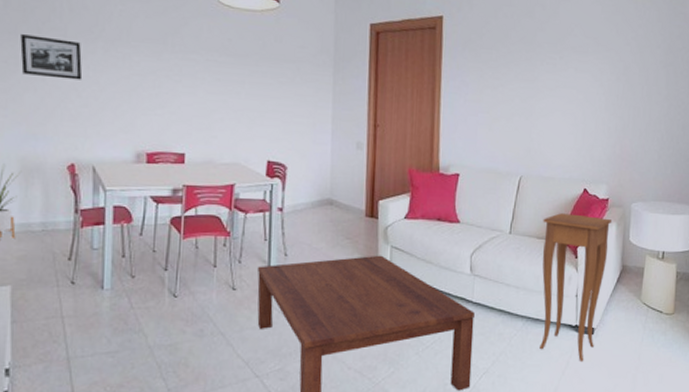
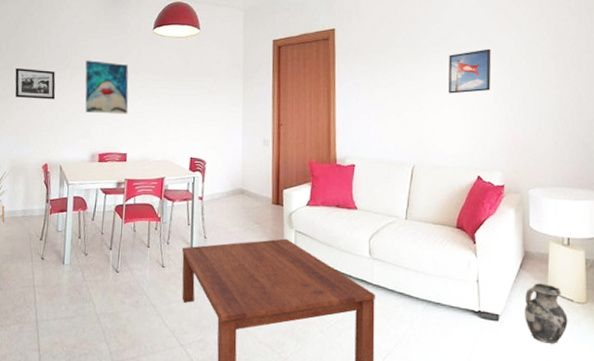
wall art: none [124,31,186,105] -> present [85,60,129,114]
side table: present [540,213,613,361] -> none [438,200,510,348]
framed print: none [561,52,607,100] -> present [449,48,492,94]
ceramic jug: none [618,296,656,353] -> present [524,283,568,344]

